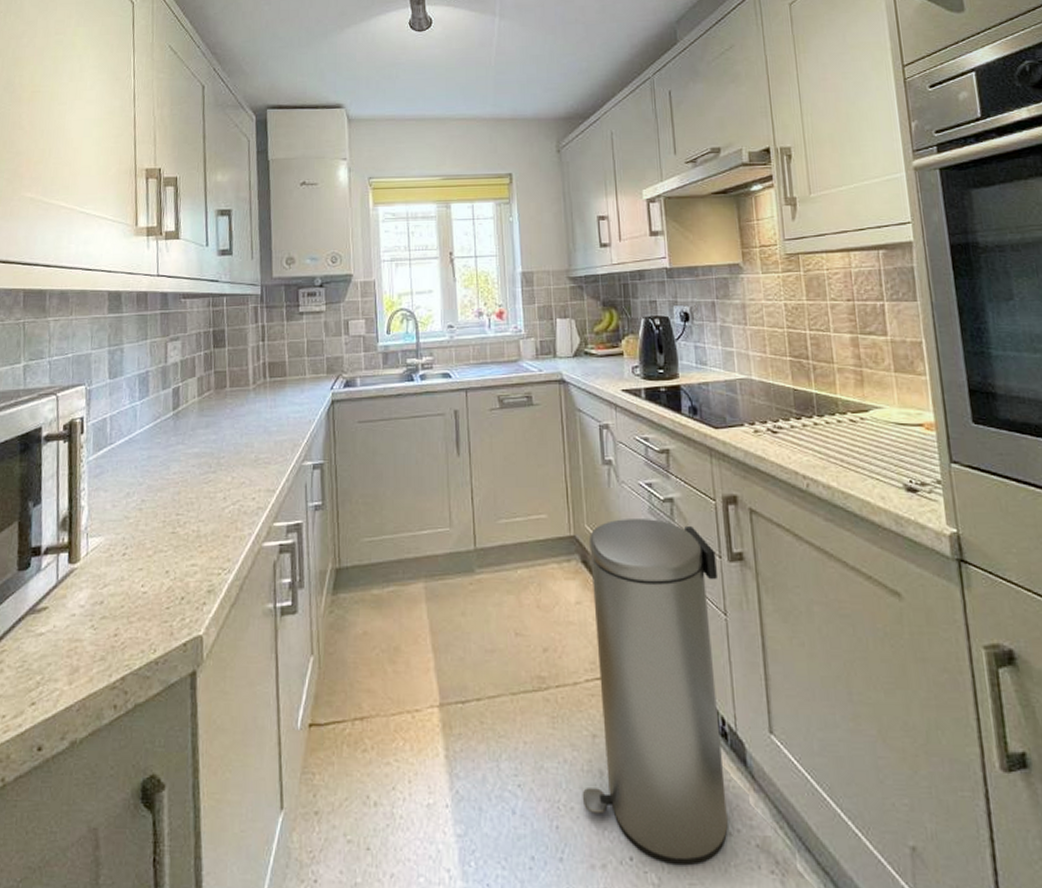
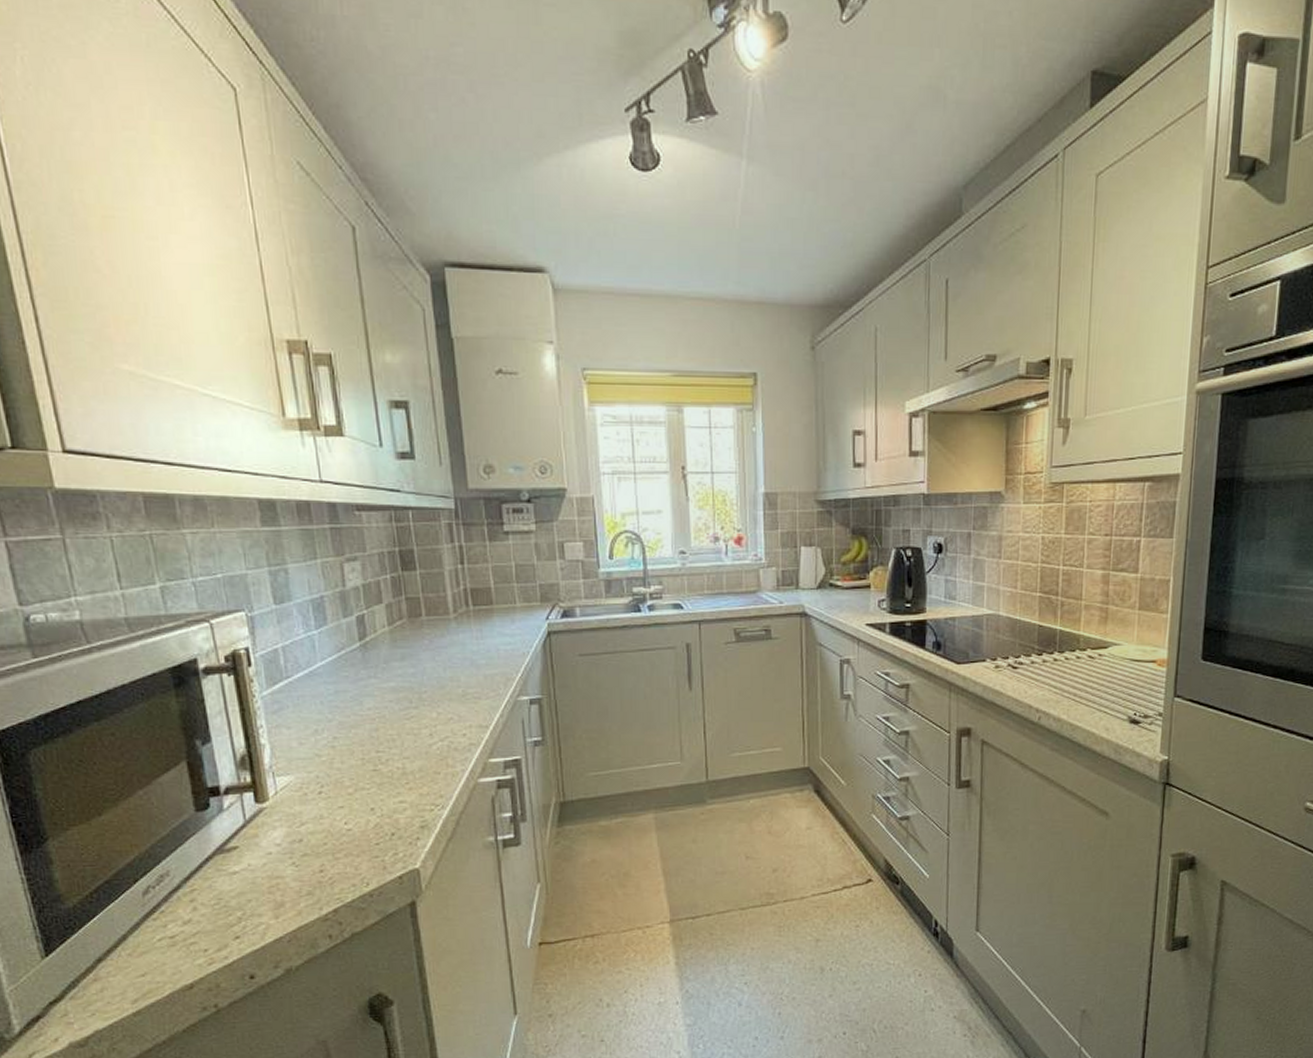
pedal bin: present [582,519,728,866] -> none [803,751,945,1036]

